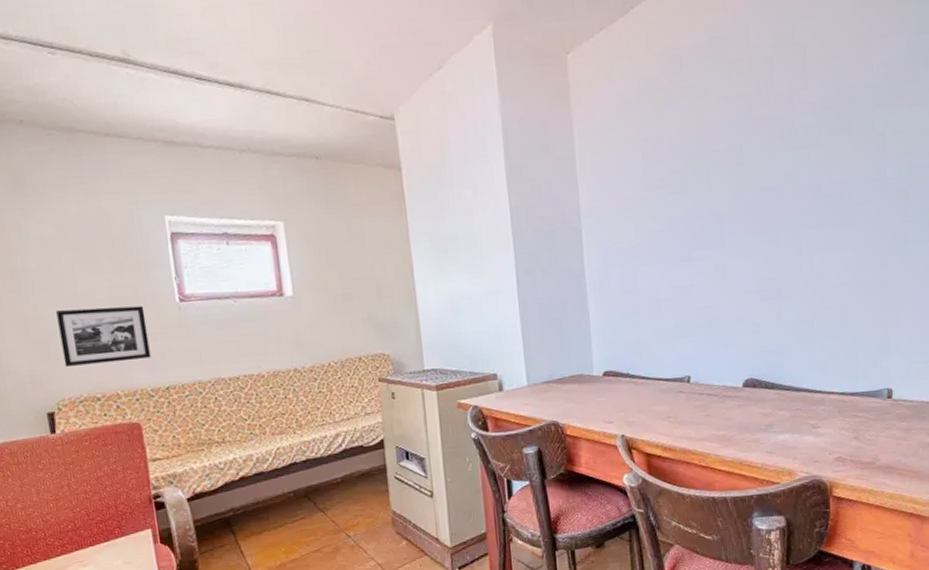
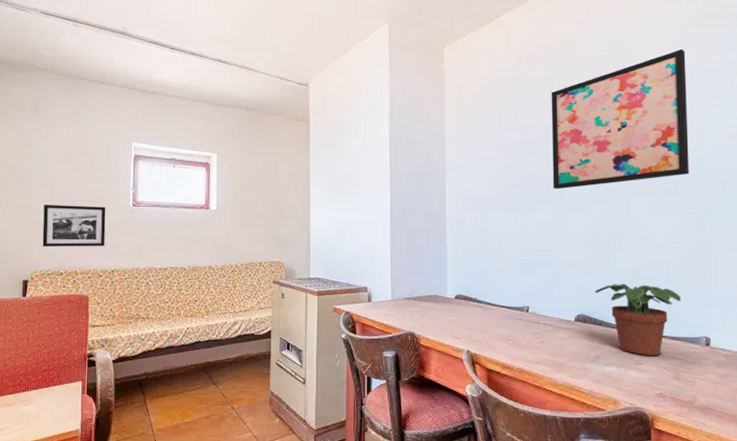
wall art: none [704,37,869,231] -> present [551,49,689,190]
potted plant: none [764,336,860,418] -> present [595,283,681,357]

